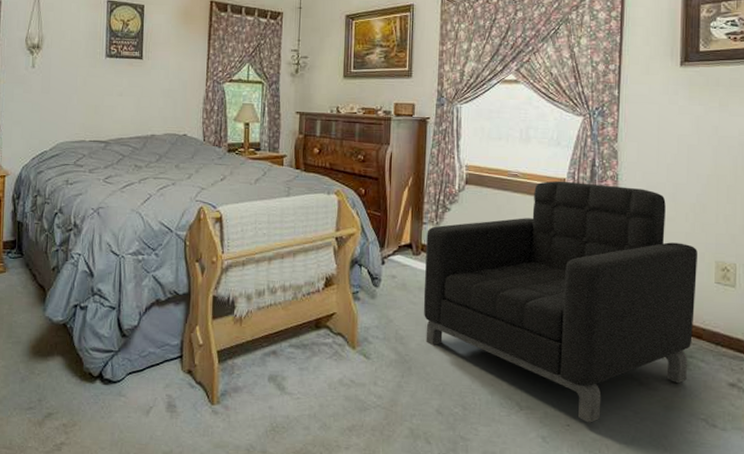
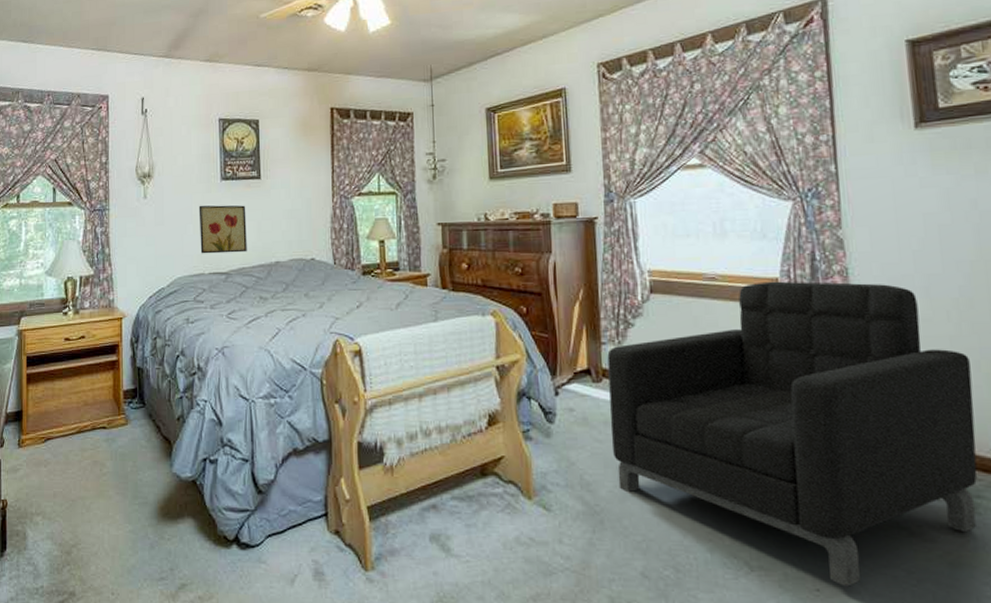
wall art: none [83,78,128,124] -> present [198,205,247,254]

